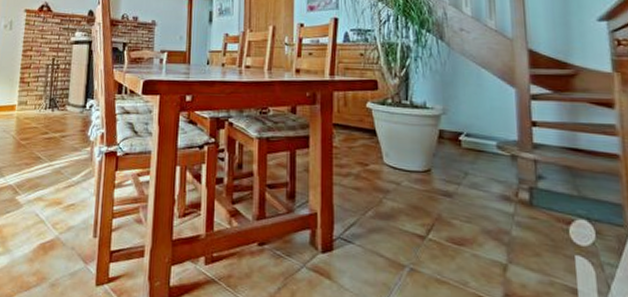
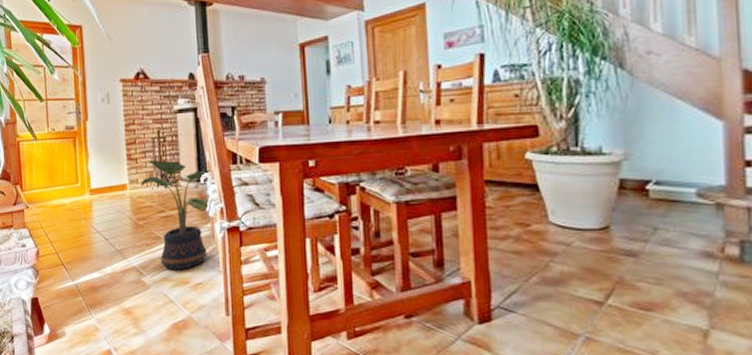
potted plant: none [29,85,97,191] -> present [141,160,211,271]

